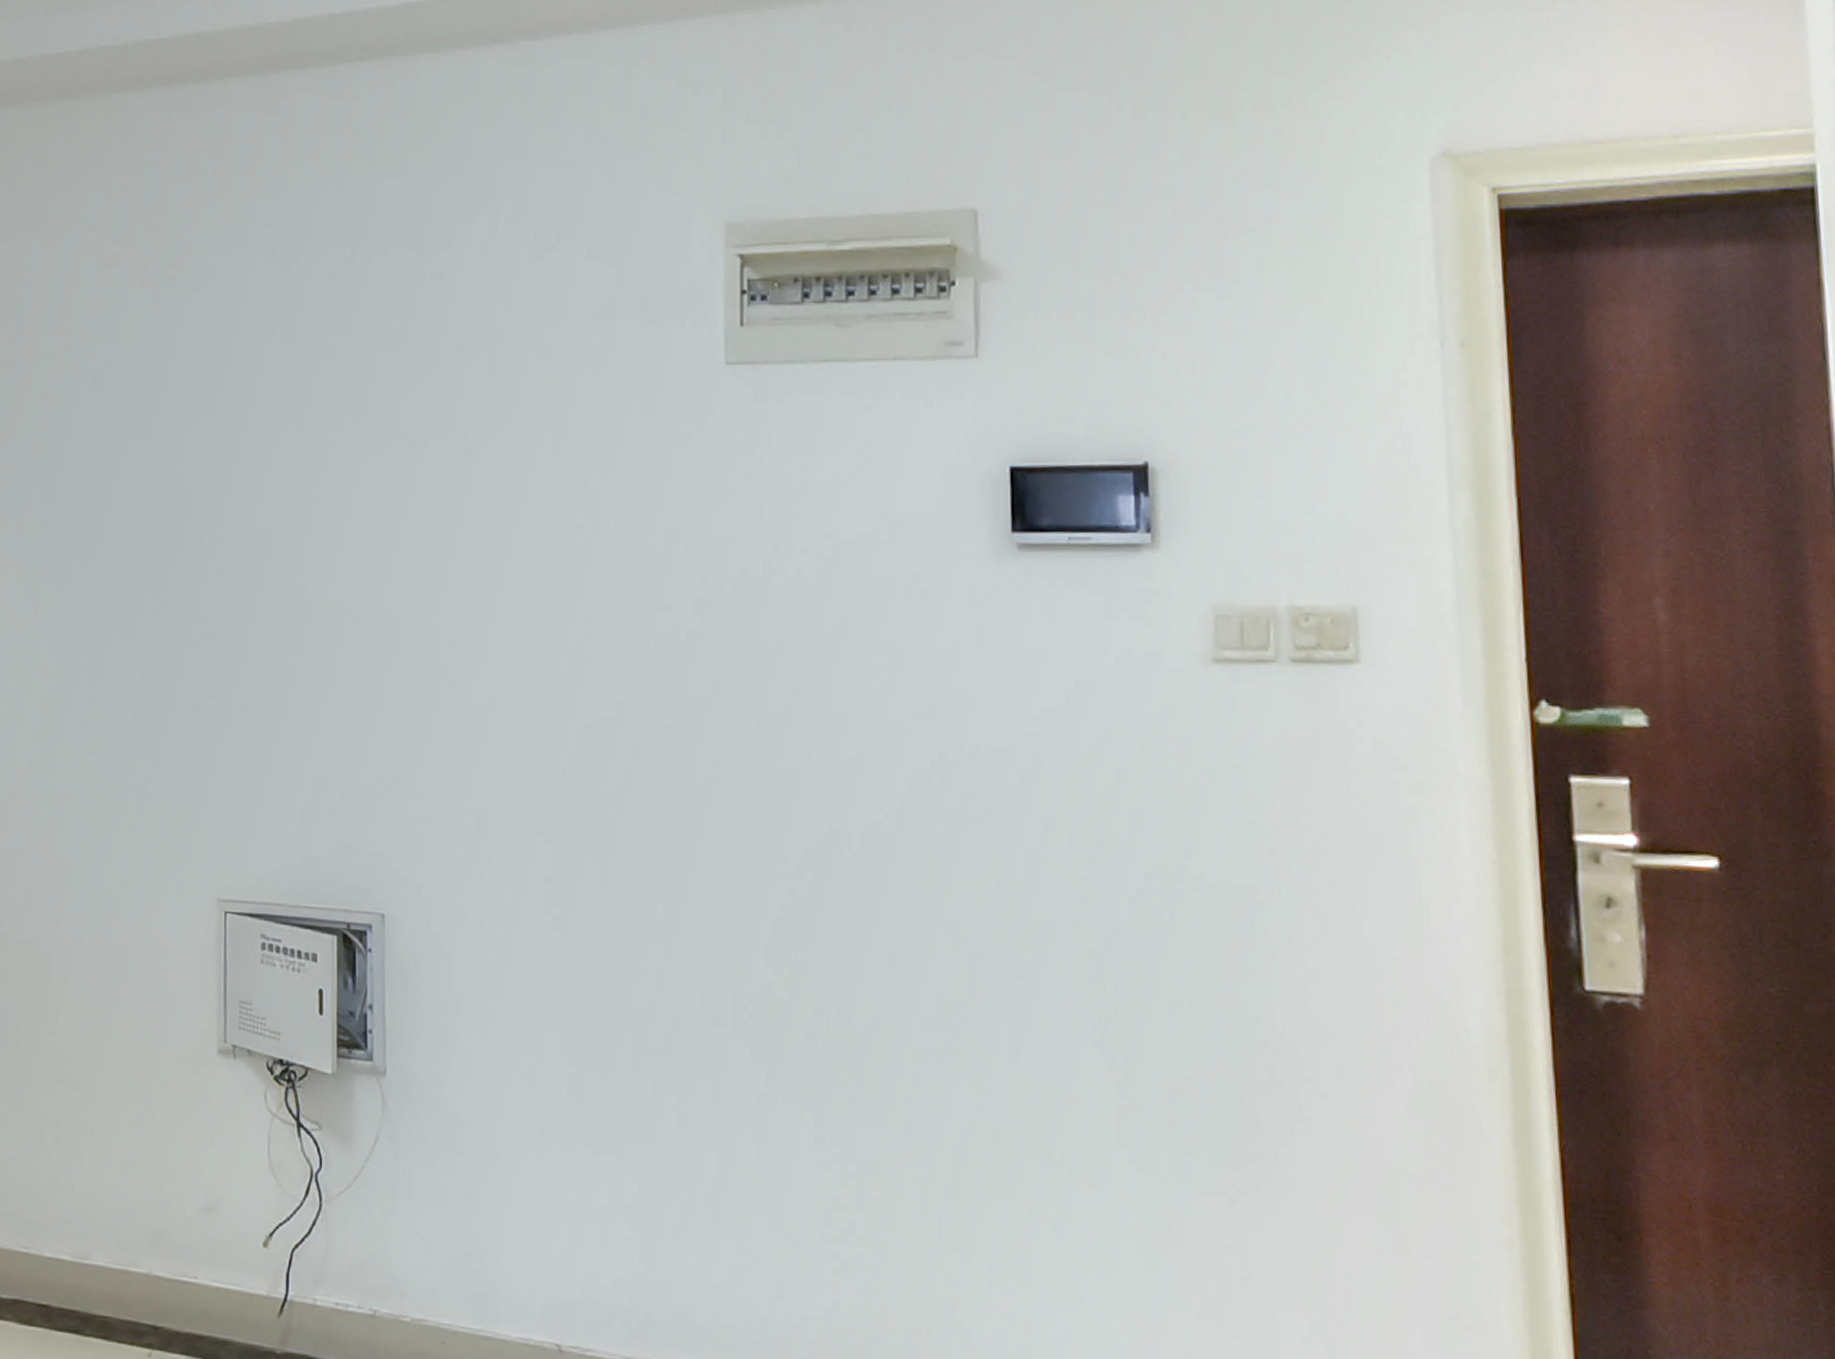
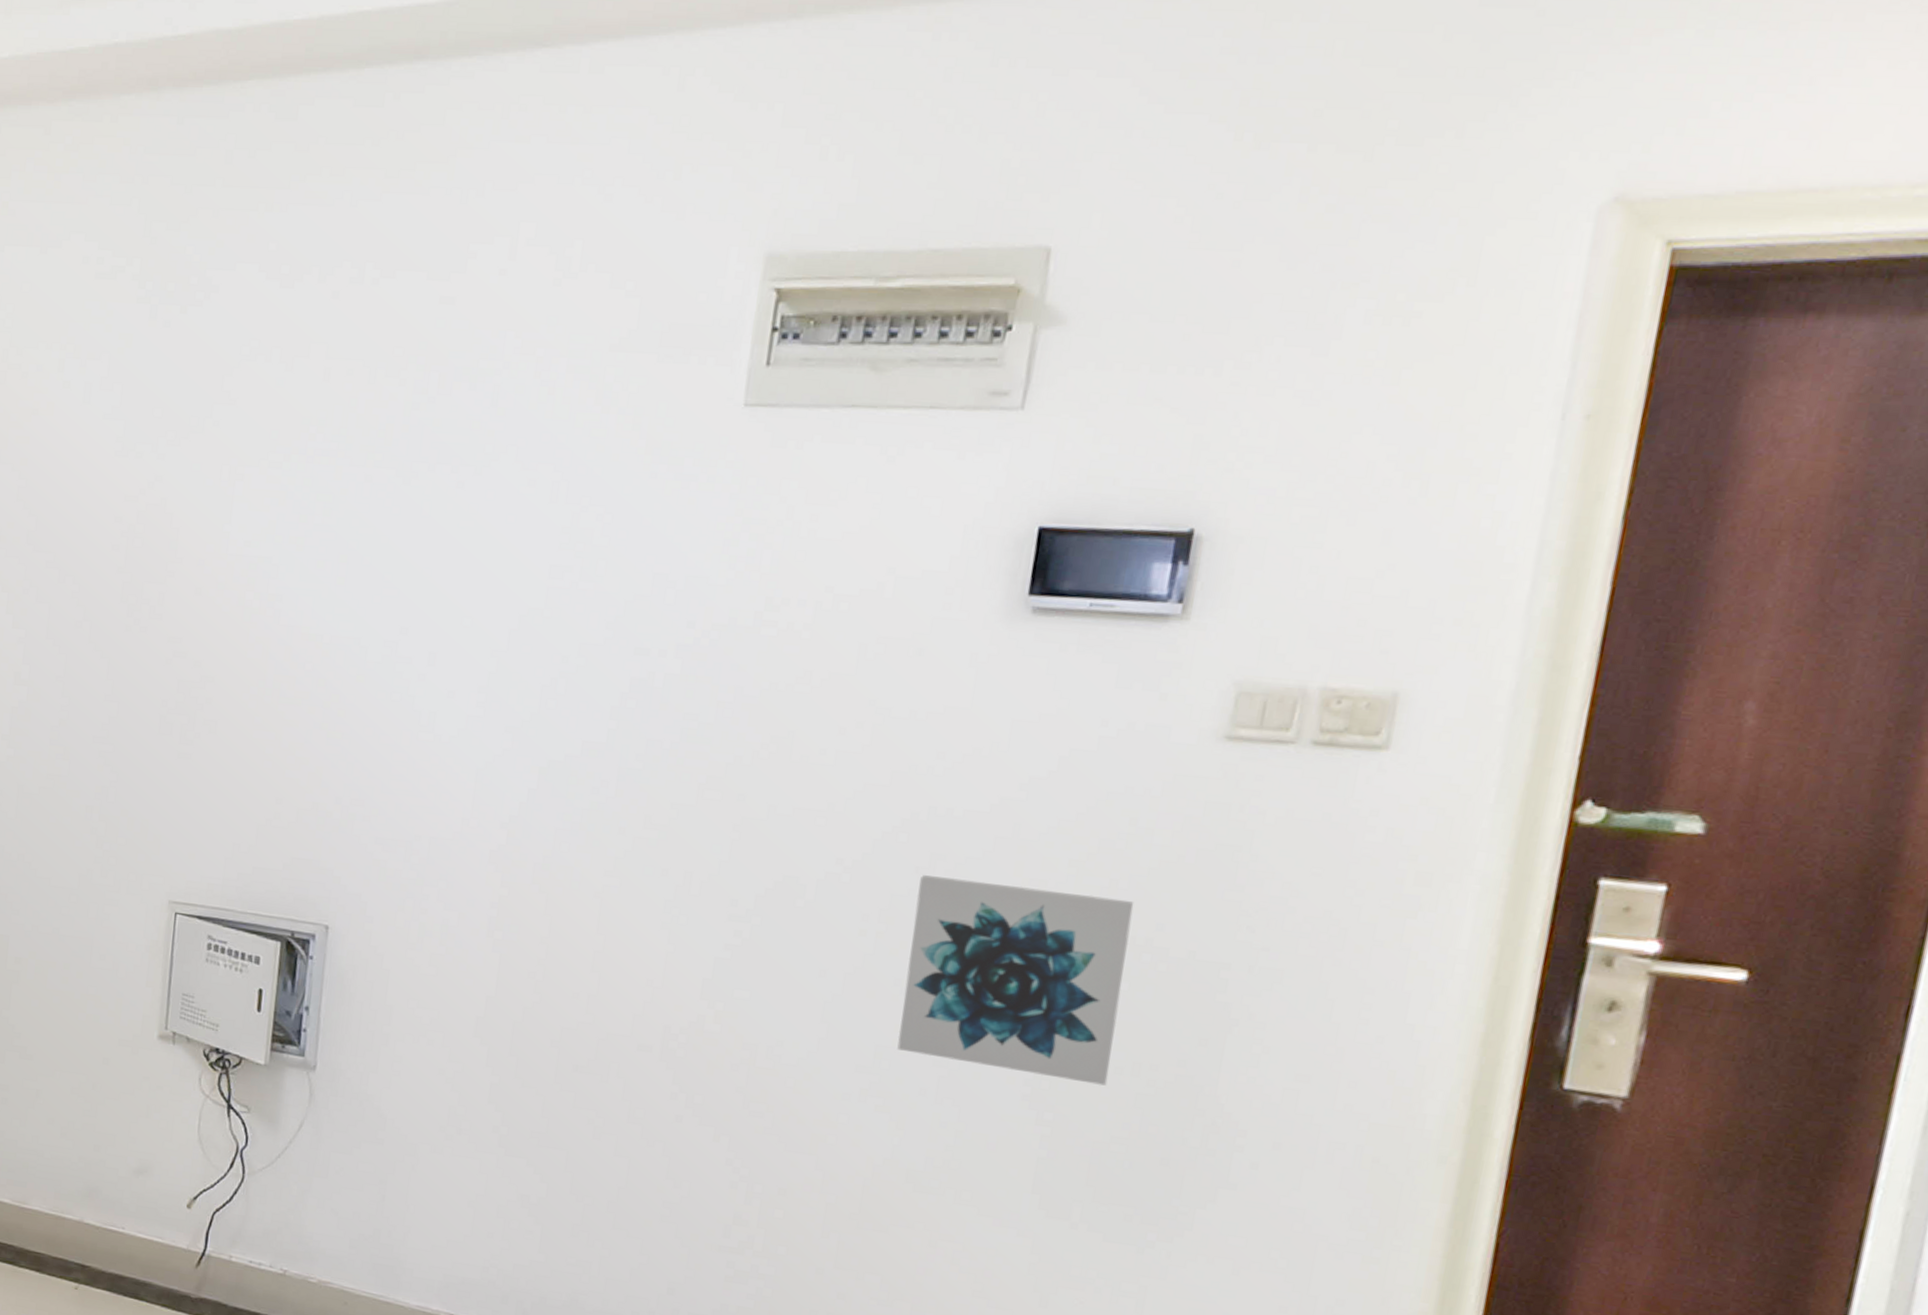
wall art: none [958,817,1169,1024] -> present [897,875,1135,1086]

